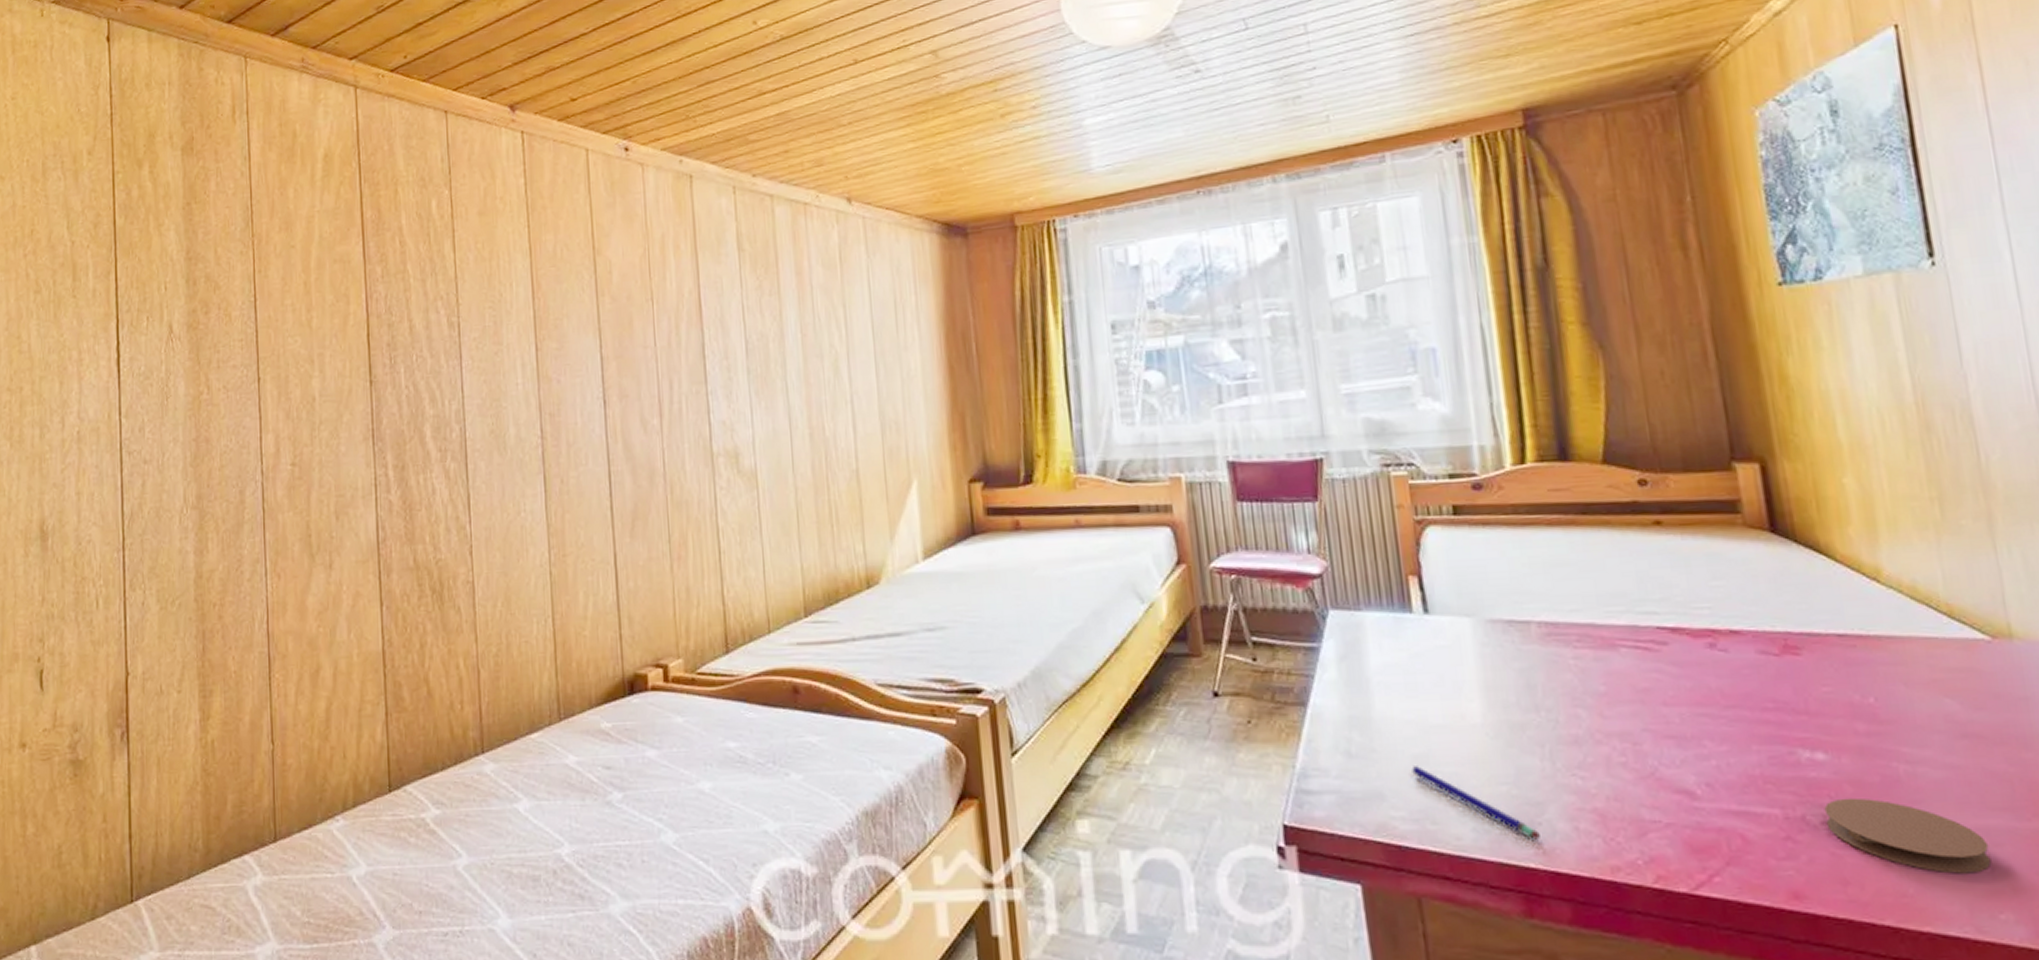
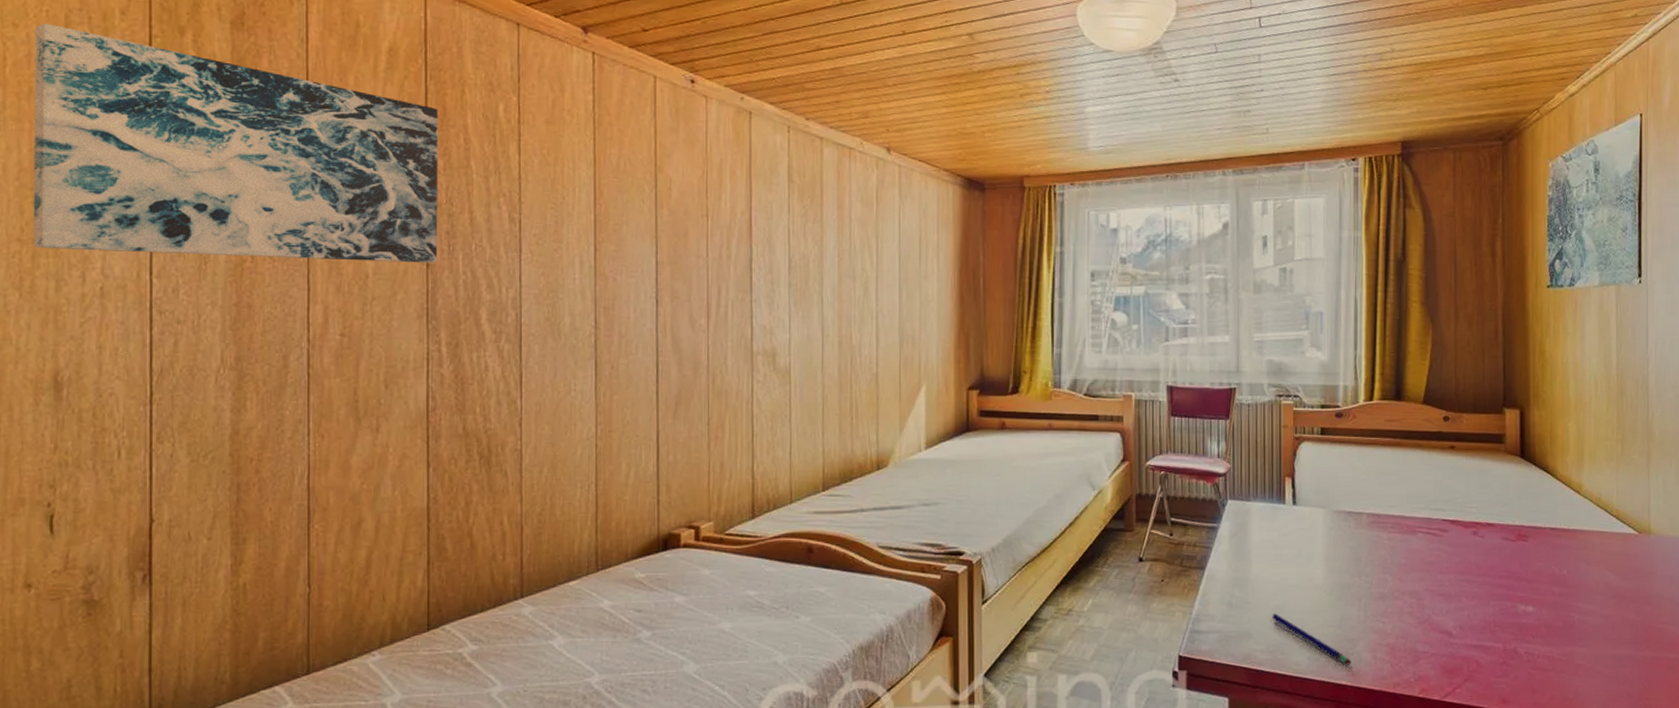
wall art: none [18,172,380,397] -> present [33,23,439,263]
coaster: present [1824,797,1992,874] -> none [1528,636,1619,685]

